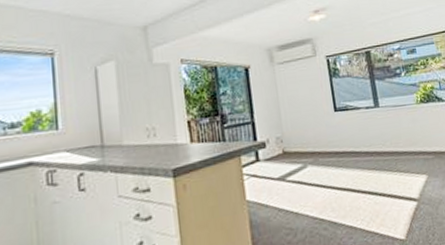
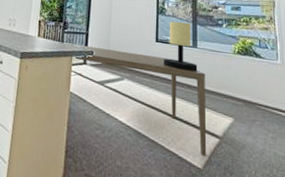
dining table: none [226,127,408,225] -> present [64,42,207,156]
table lamp: none [345,80,384,138] -> present [164,21,198,72]

